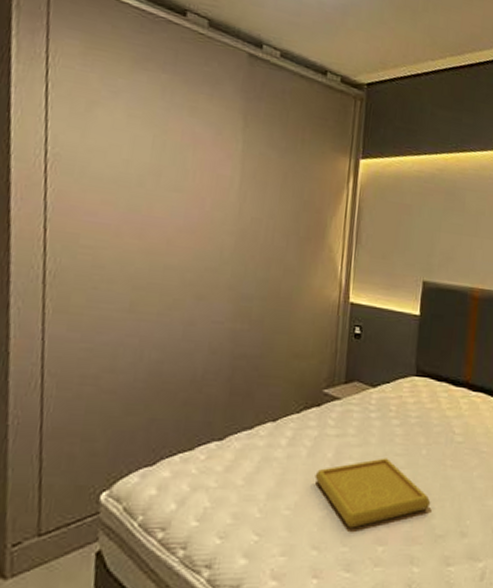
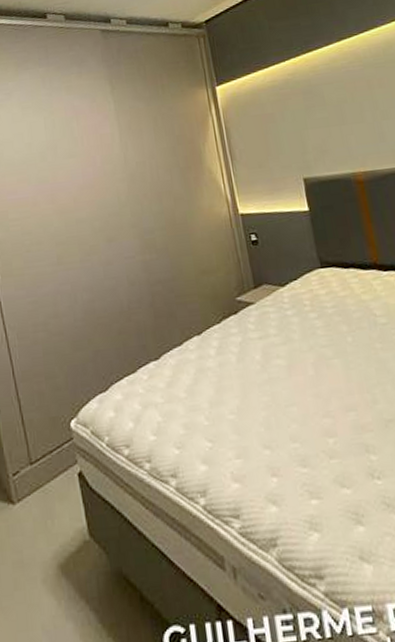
serving tray: present [314,458,431,528] -> none [249,351,371,424]

